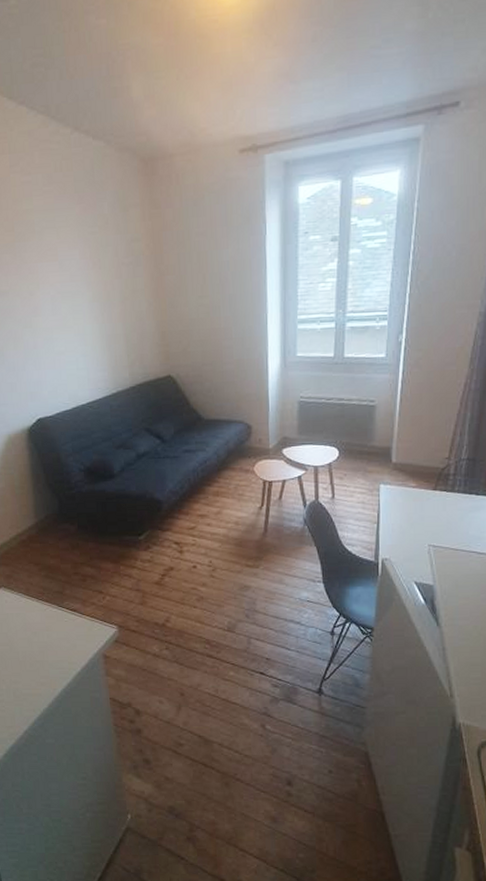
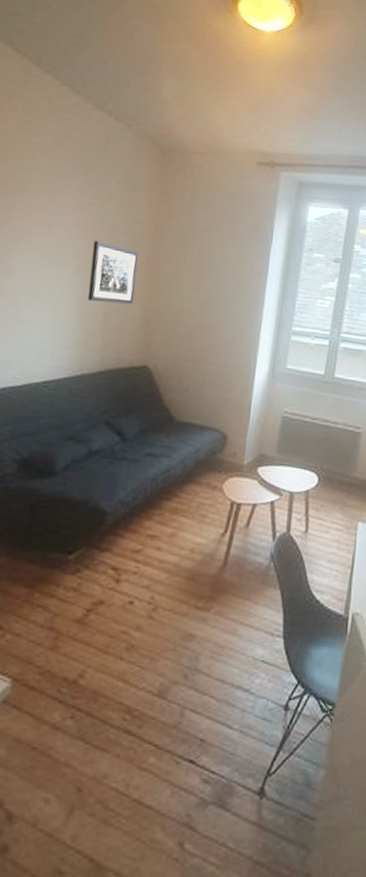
wall art: none [101,267,148,326] -> present [87,241,139,305]

